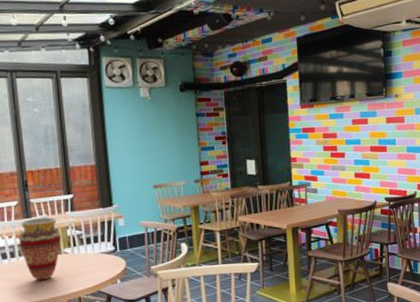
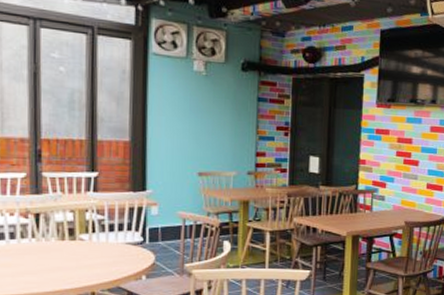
vase: present [18,217,62,281] -> none [22,195,78,269]

